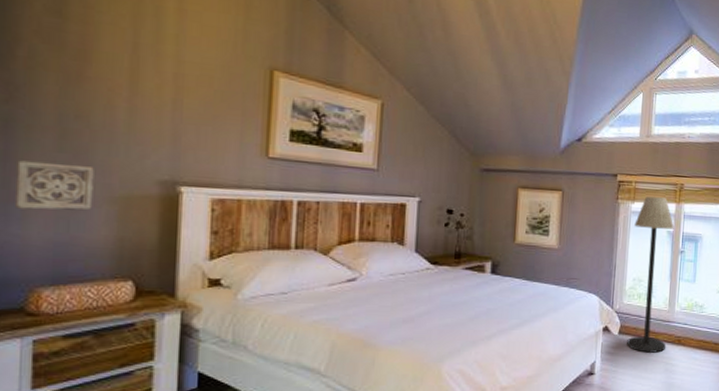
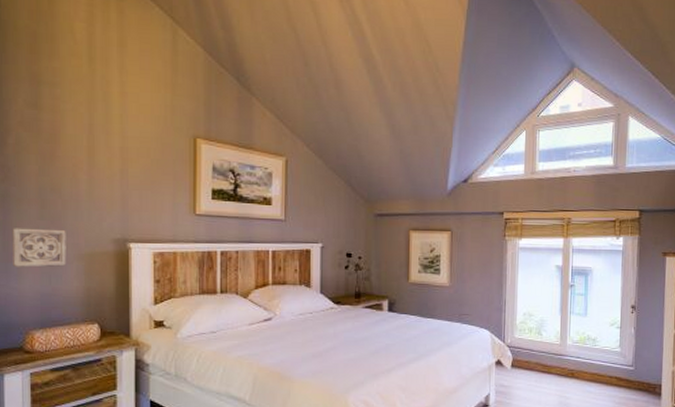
floor lamp: present [627,196,674,353] -> none [520,232,563,386]

